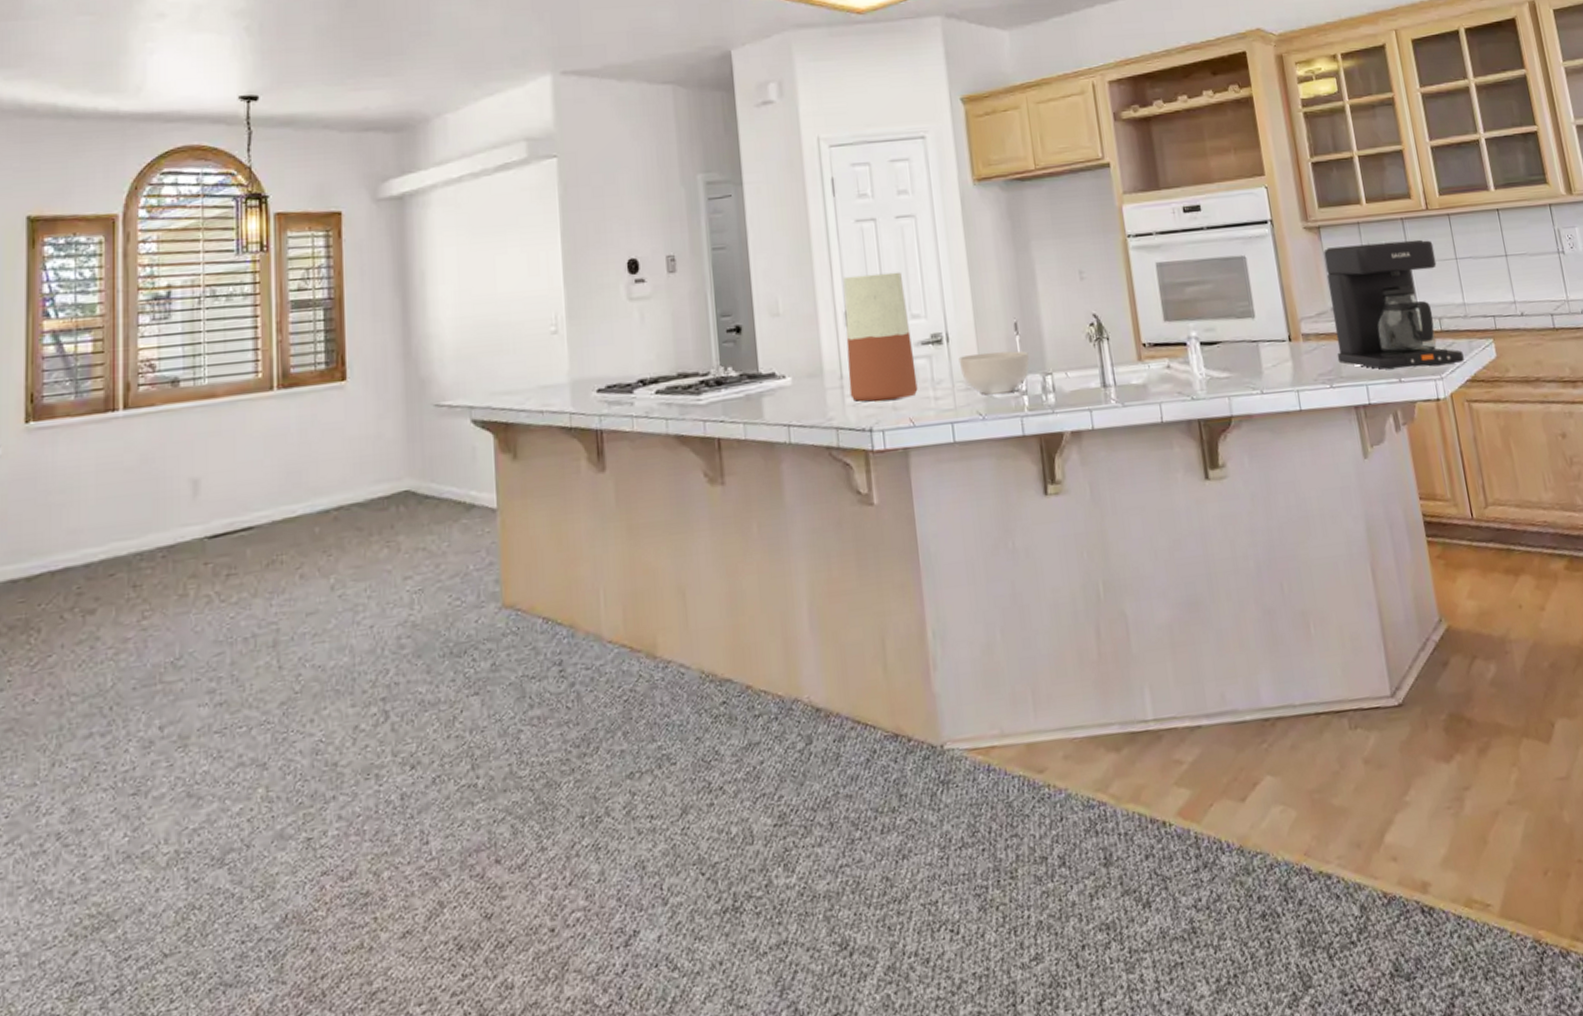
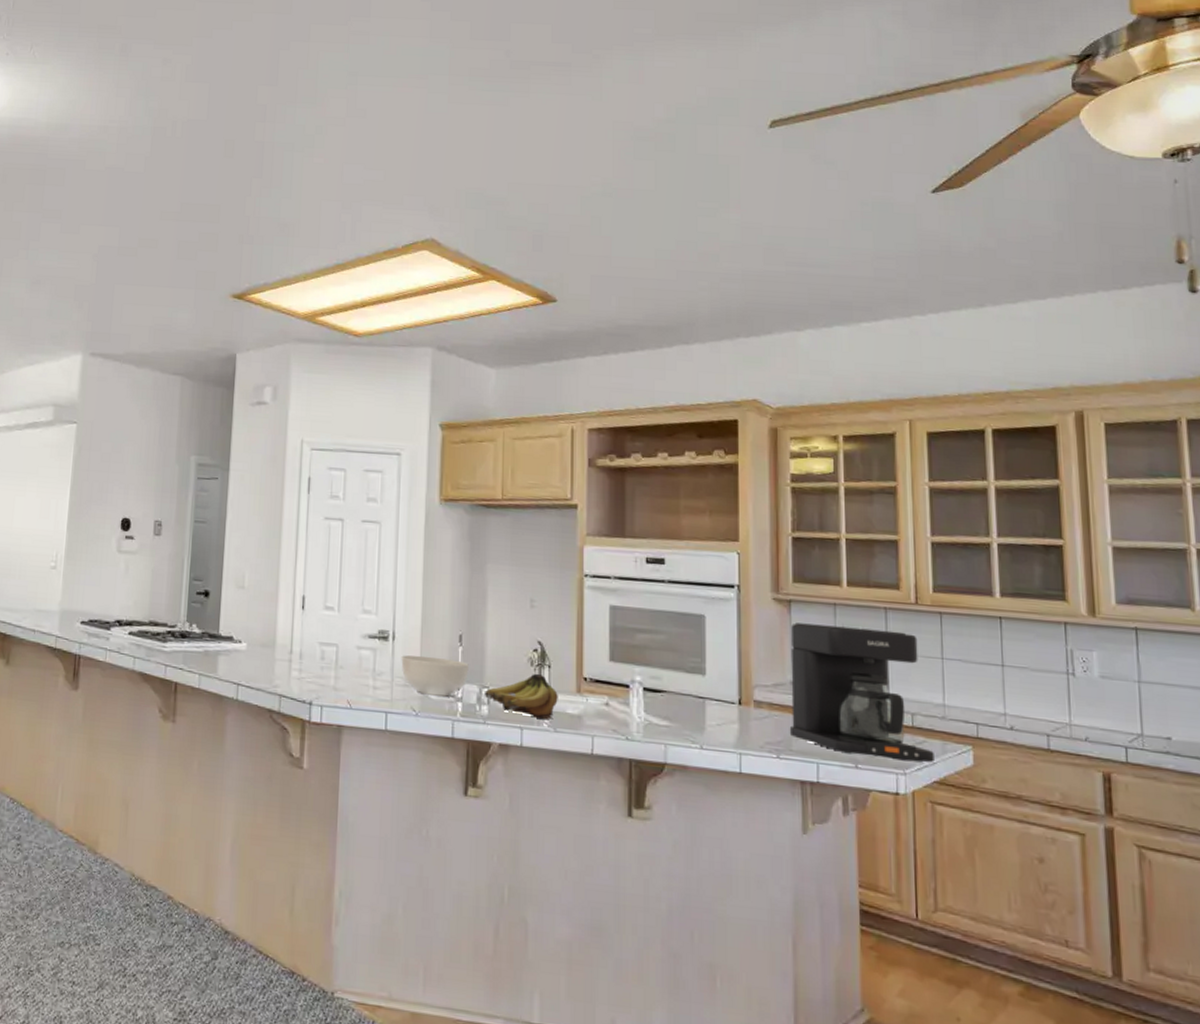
vase: present [843,271,918,402] -> none [296,565,361,682]
fruit: none [1047,348,1122,396] -> present [483,673,558,719]

